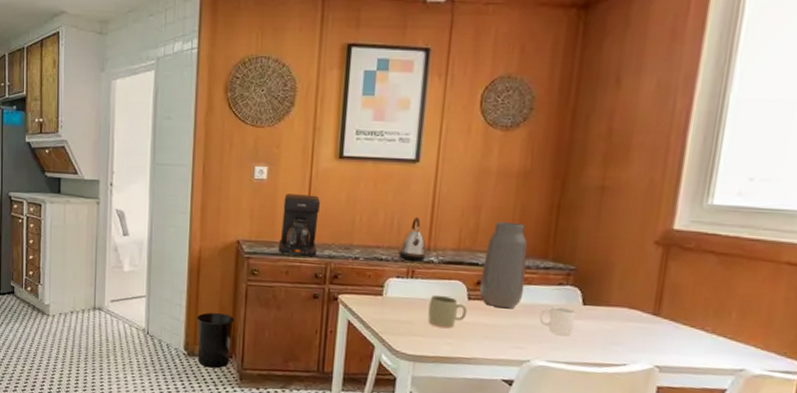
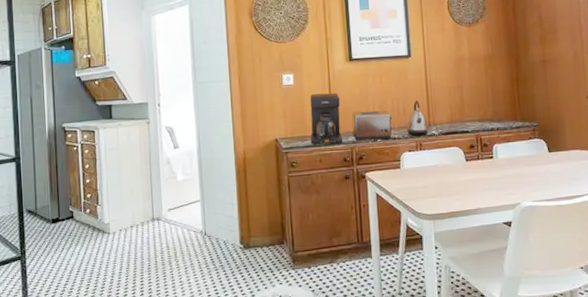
waste bin: present [196,312,235,369] -> none [248,205,282,257]
toaster: none [330,220,382,260] -> present [352,110,392,141]
mug: present [427,295,468,329] -> none [437,161,467,188]
vase: present [479,221,528,309] -> none [472,95,506,165]
cup: present [539,307,576,337] -> none [520,156,546,180]

